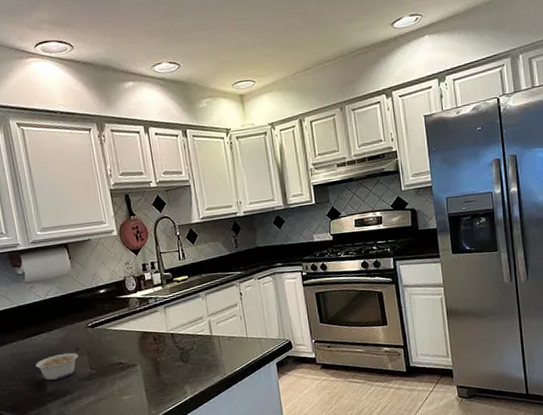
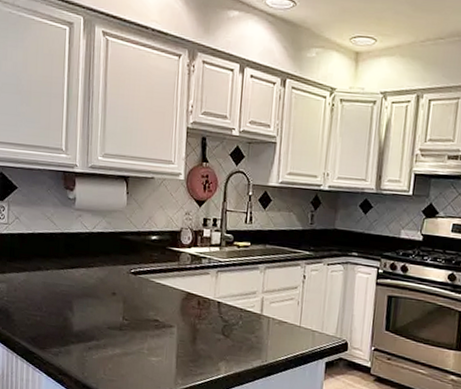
legume: present [35,352,79,381] -> none [66,294,114,322]

